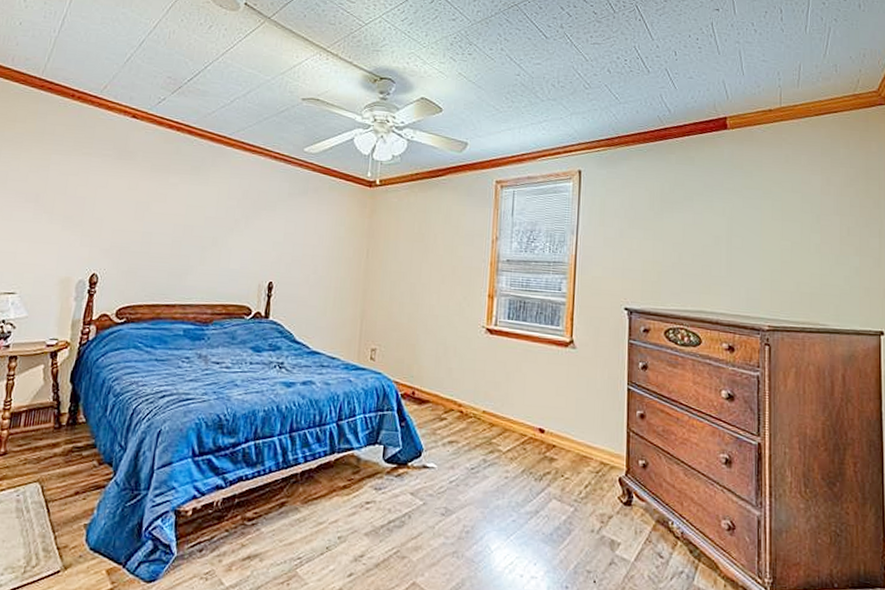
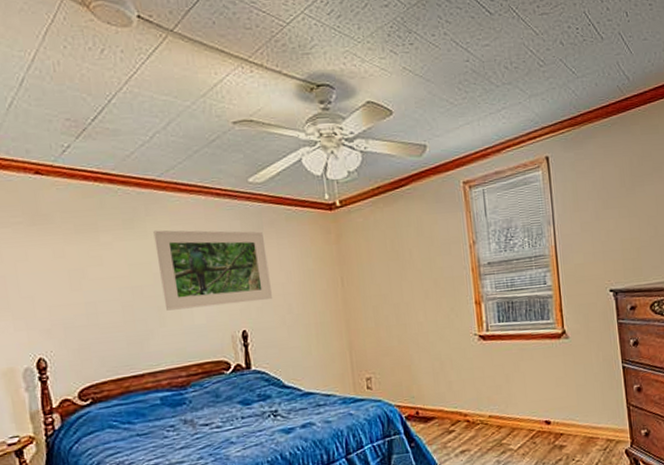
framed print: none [208,180,307,258] -> present [153,230,272,311]

